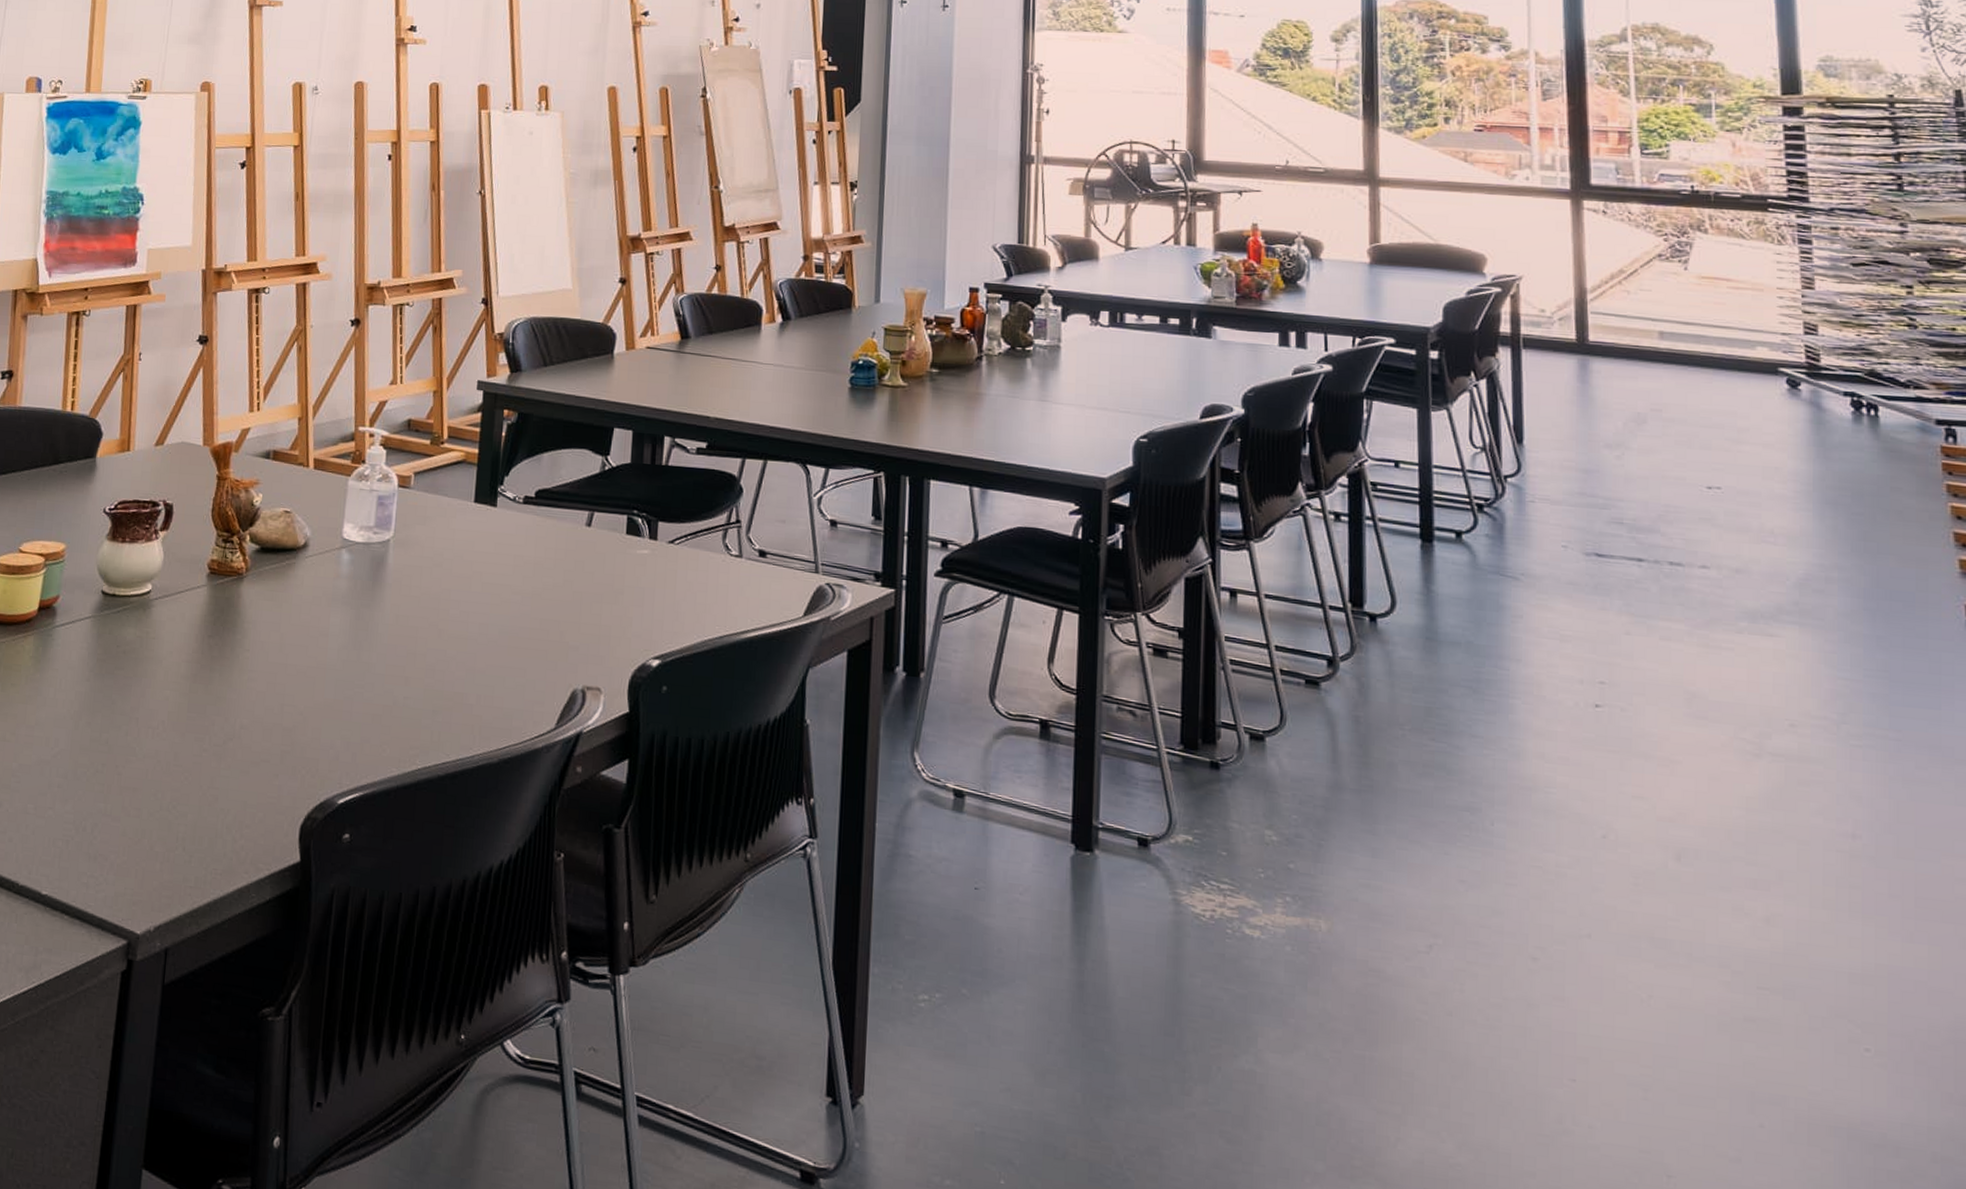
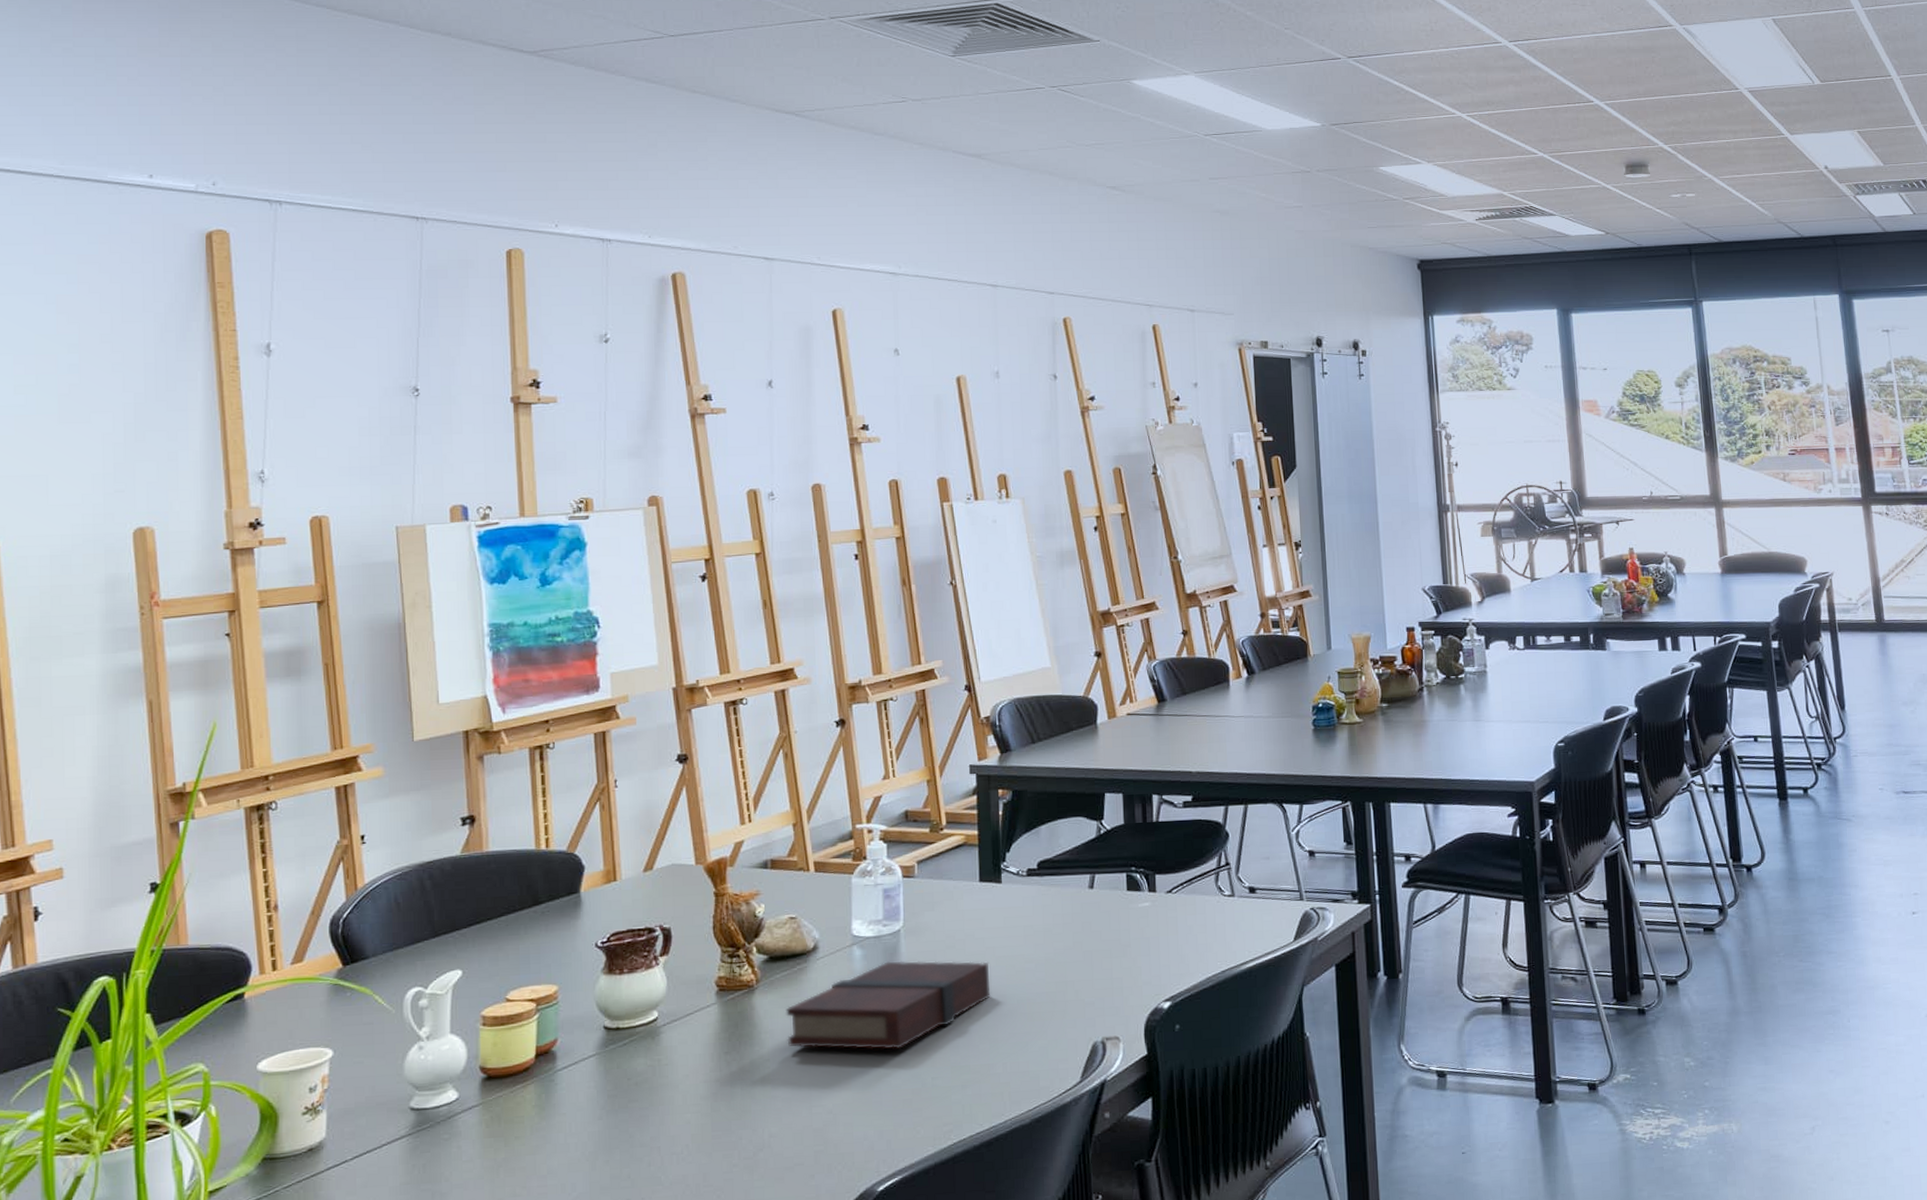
book: none [268,570,475,662] -> present [786,961,991,1050]

